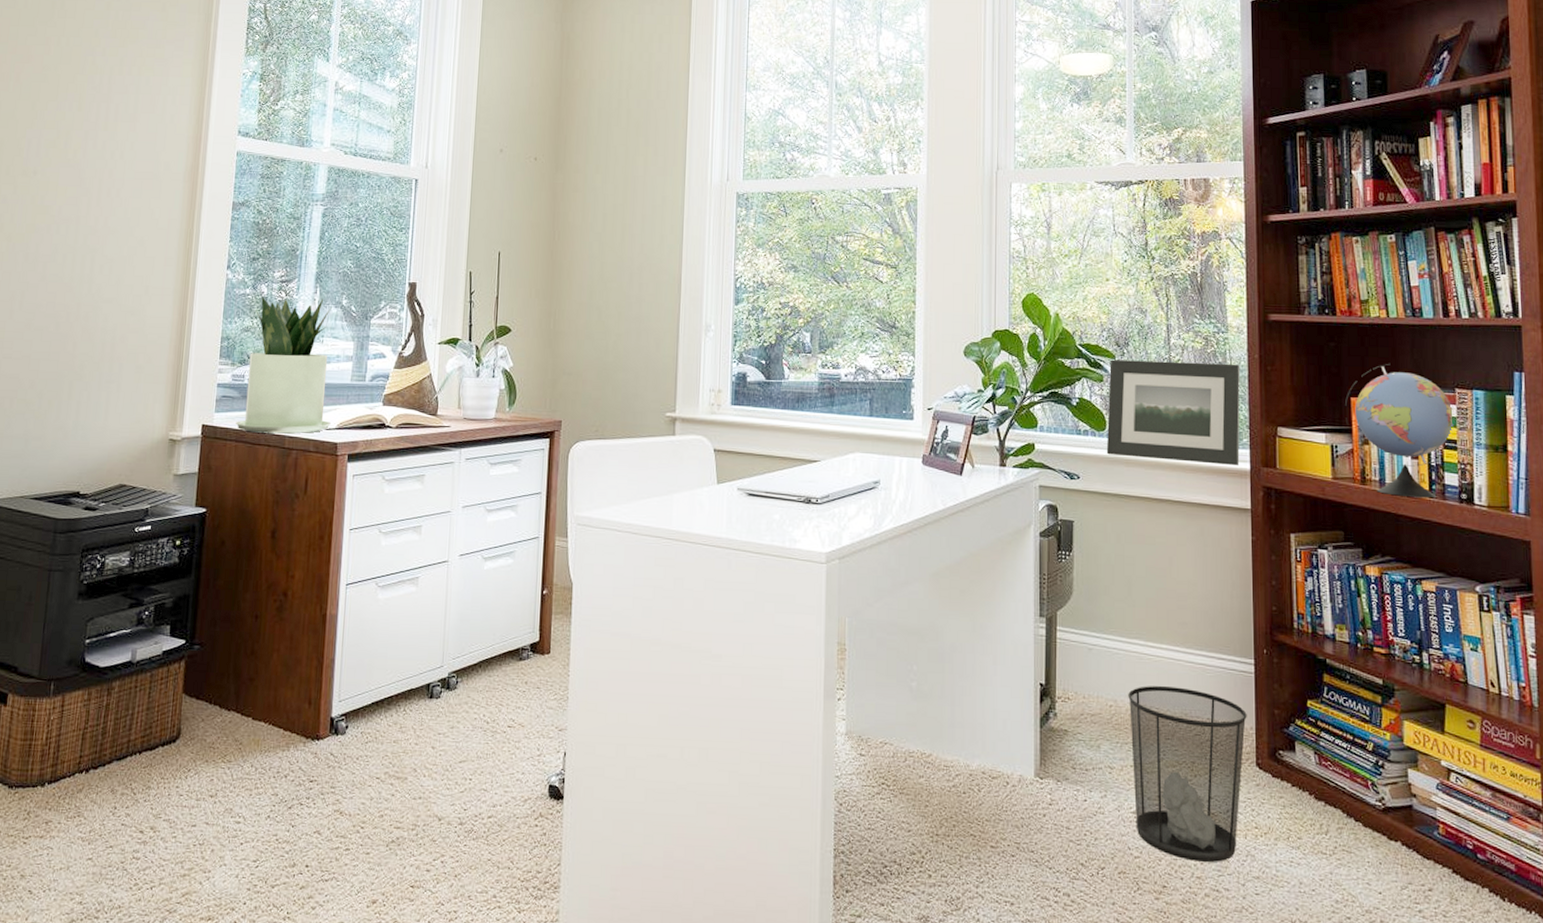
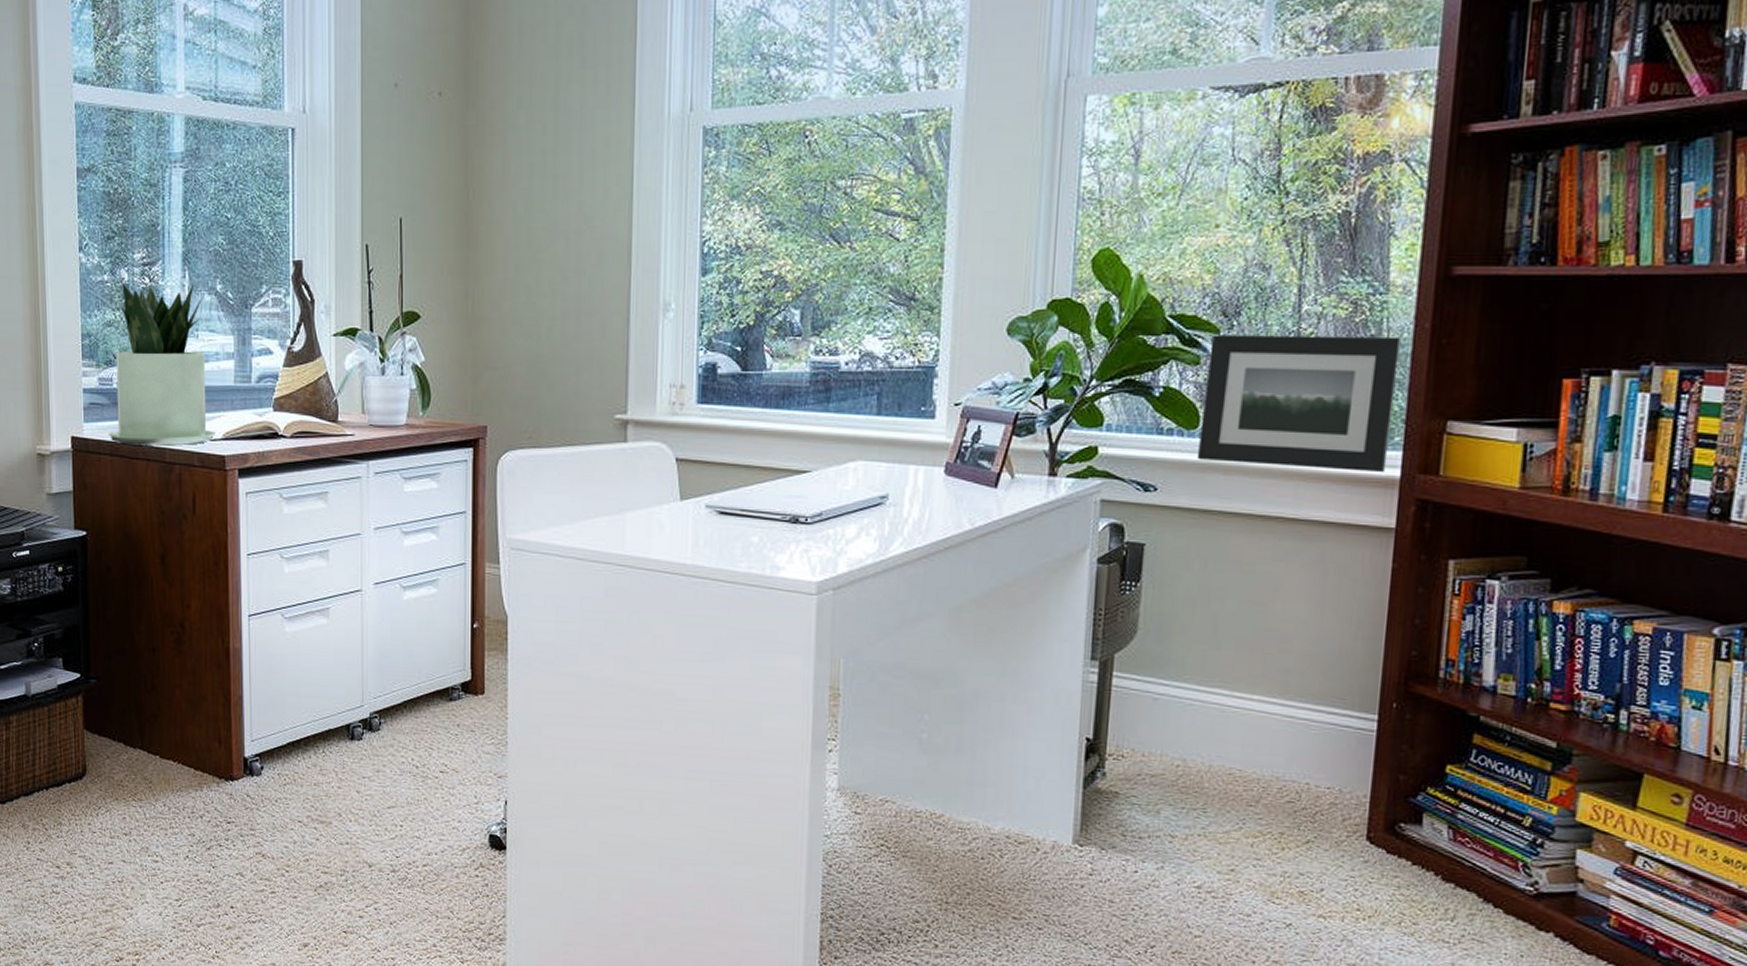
waste bin: present [1128,686,1247,862] -> none [1199,743,1361,946]
globe: present [1345,364,1455,498] -> none [1551,332,1720,513]

